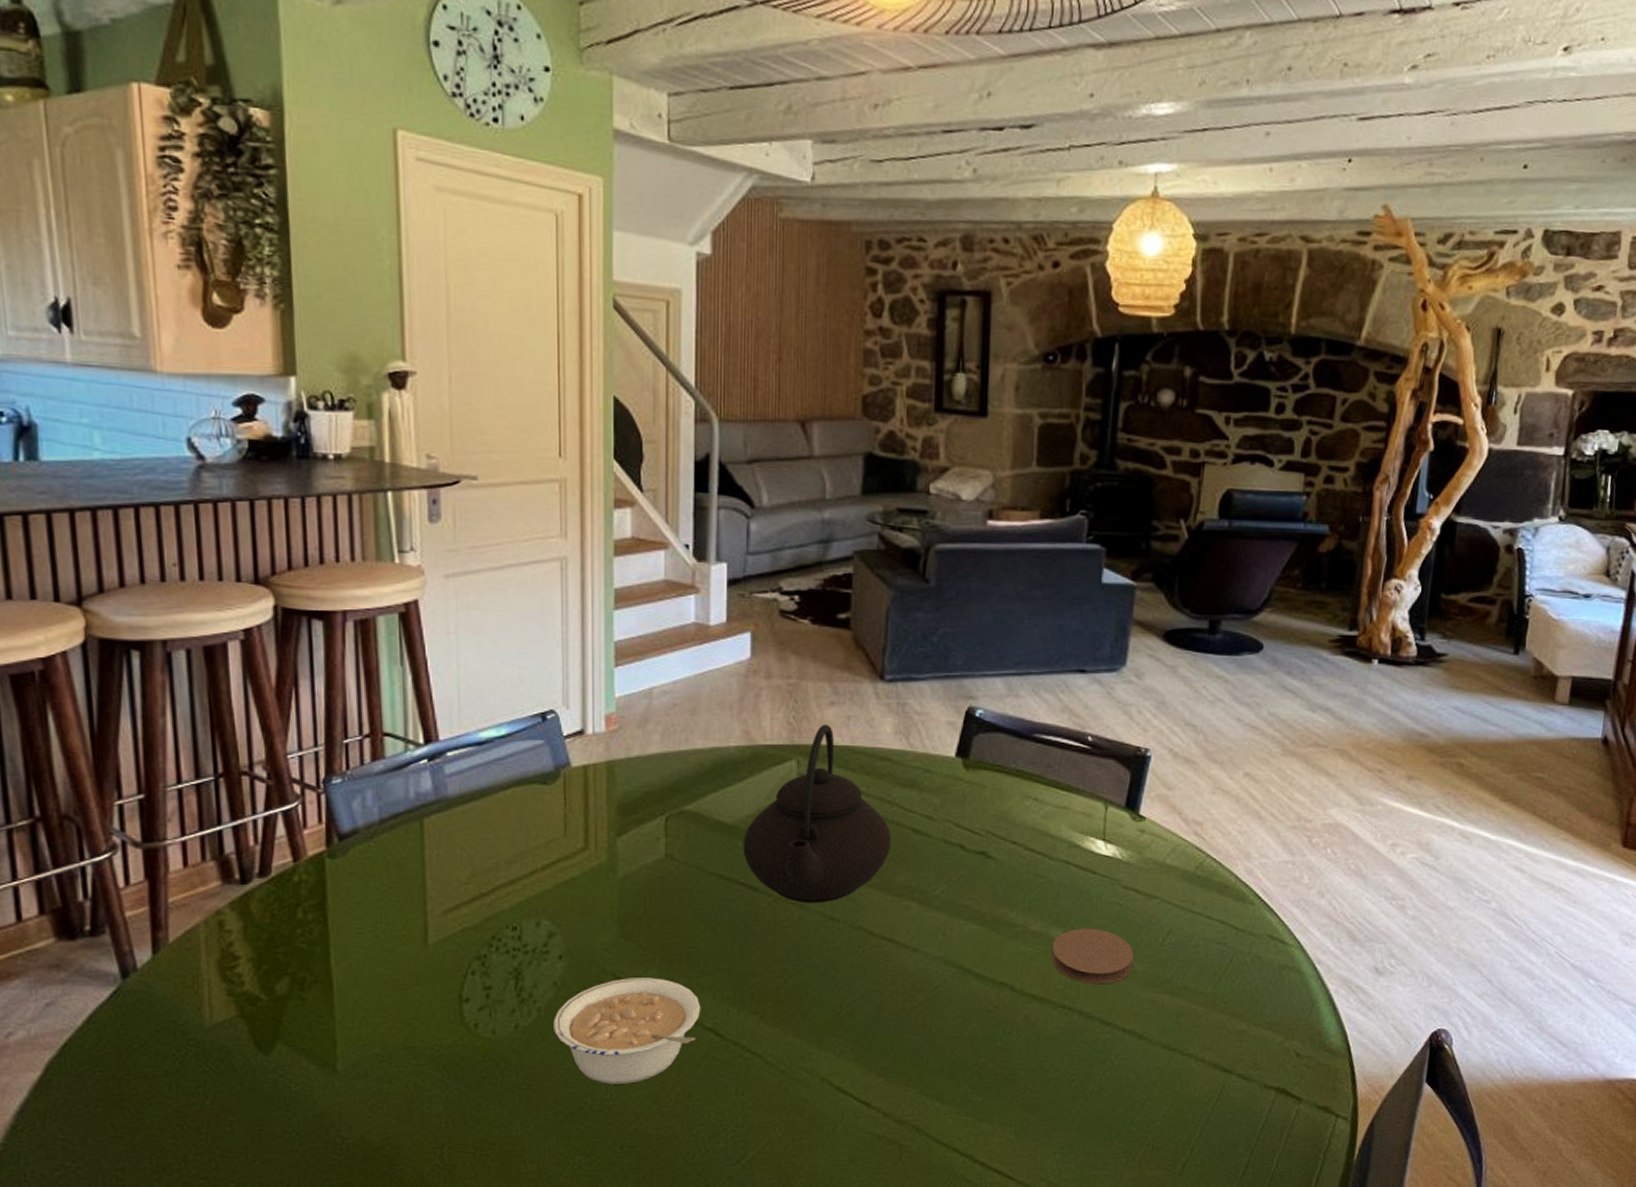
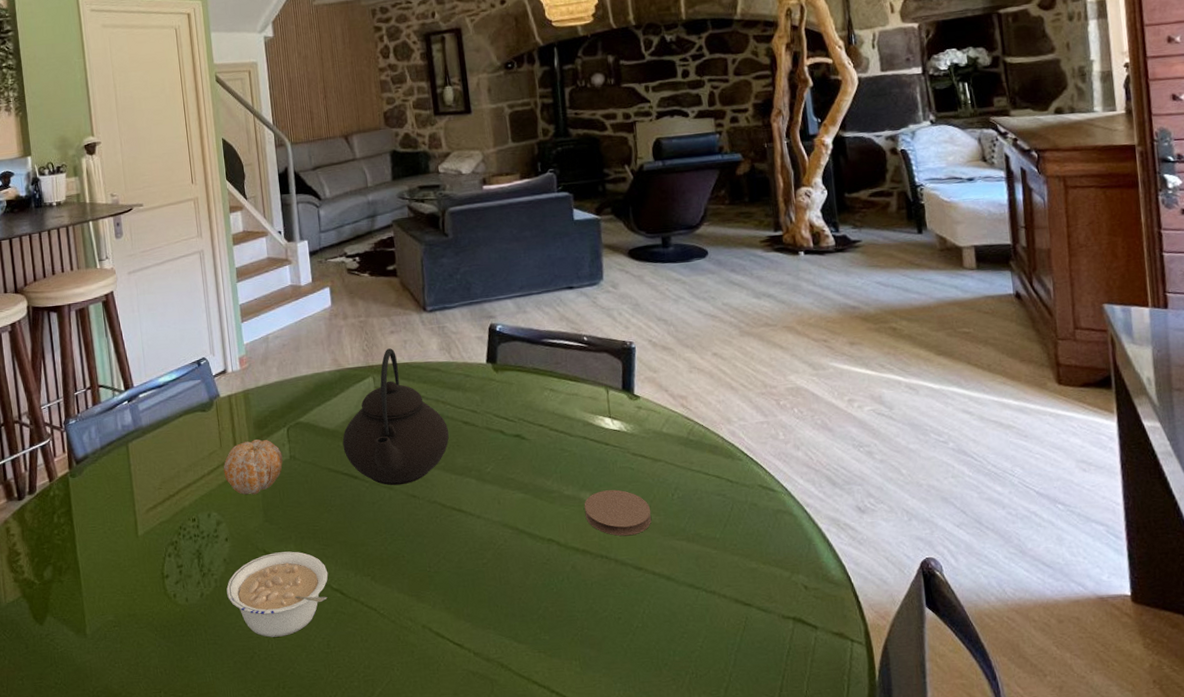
fruit: none [565,829,655,901] -> present [223,439,283,495]

